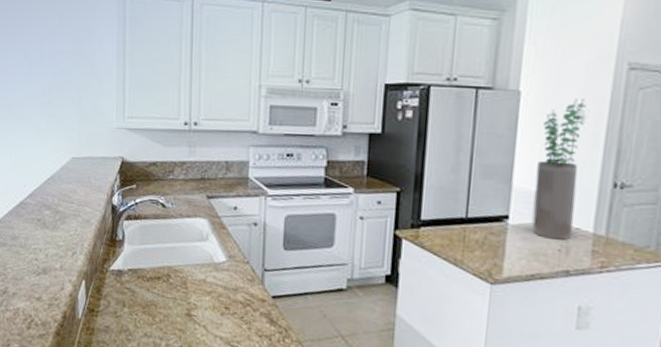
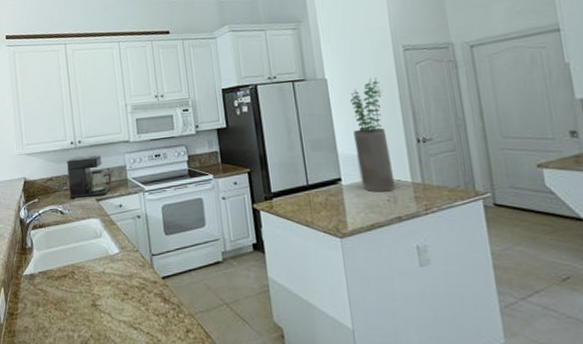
coffee maker: none [175,141,229,195] -> present [67,155,112,199]

